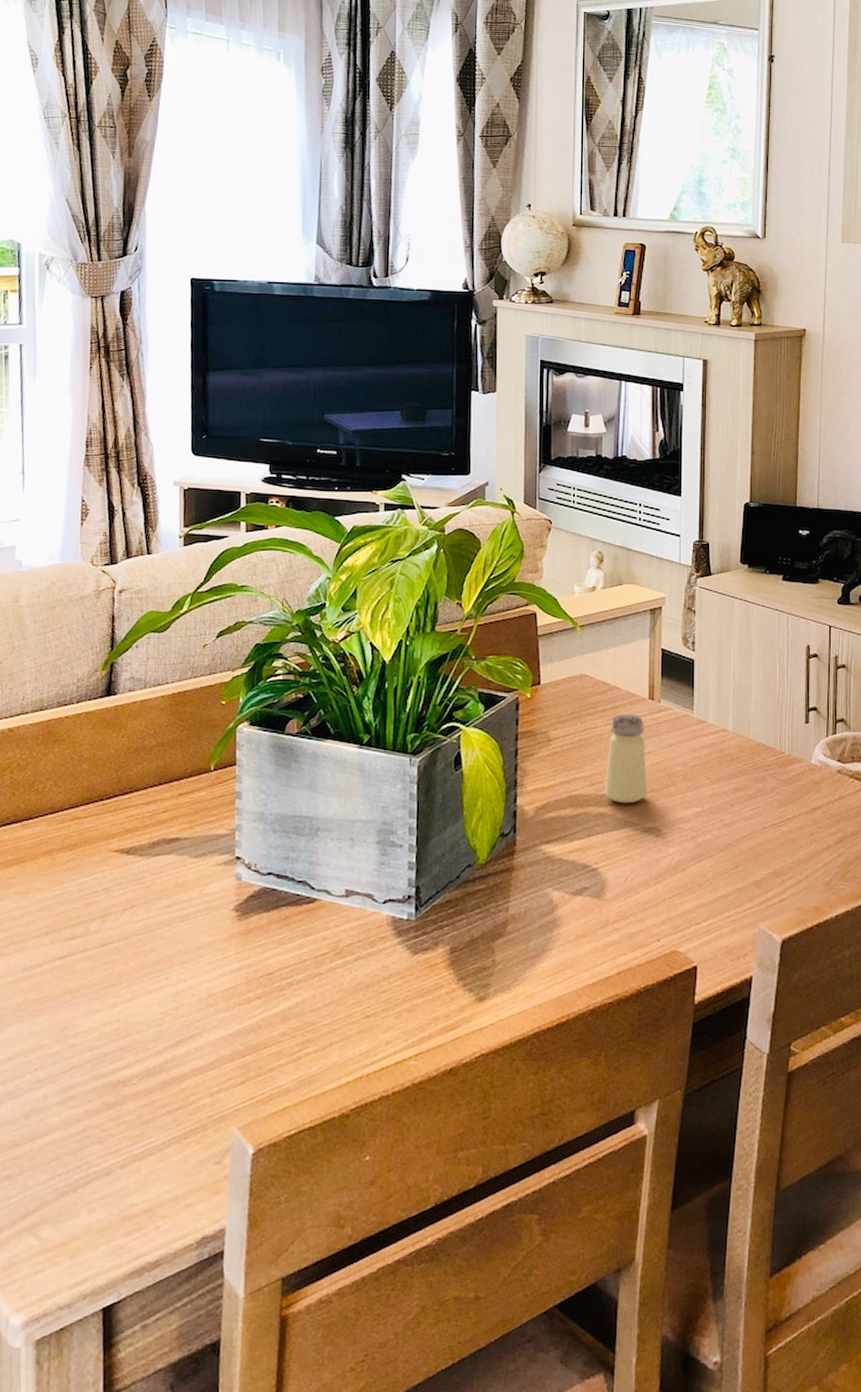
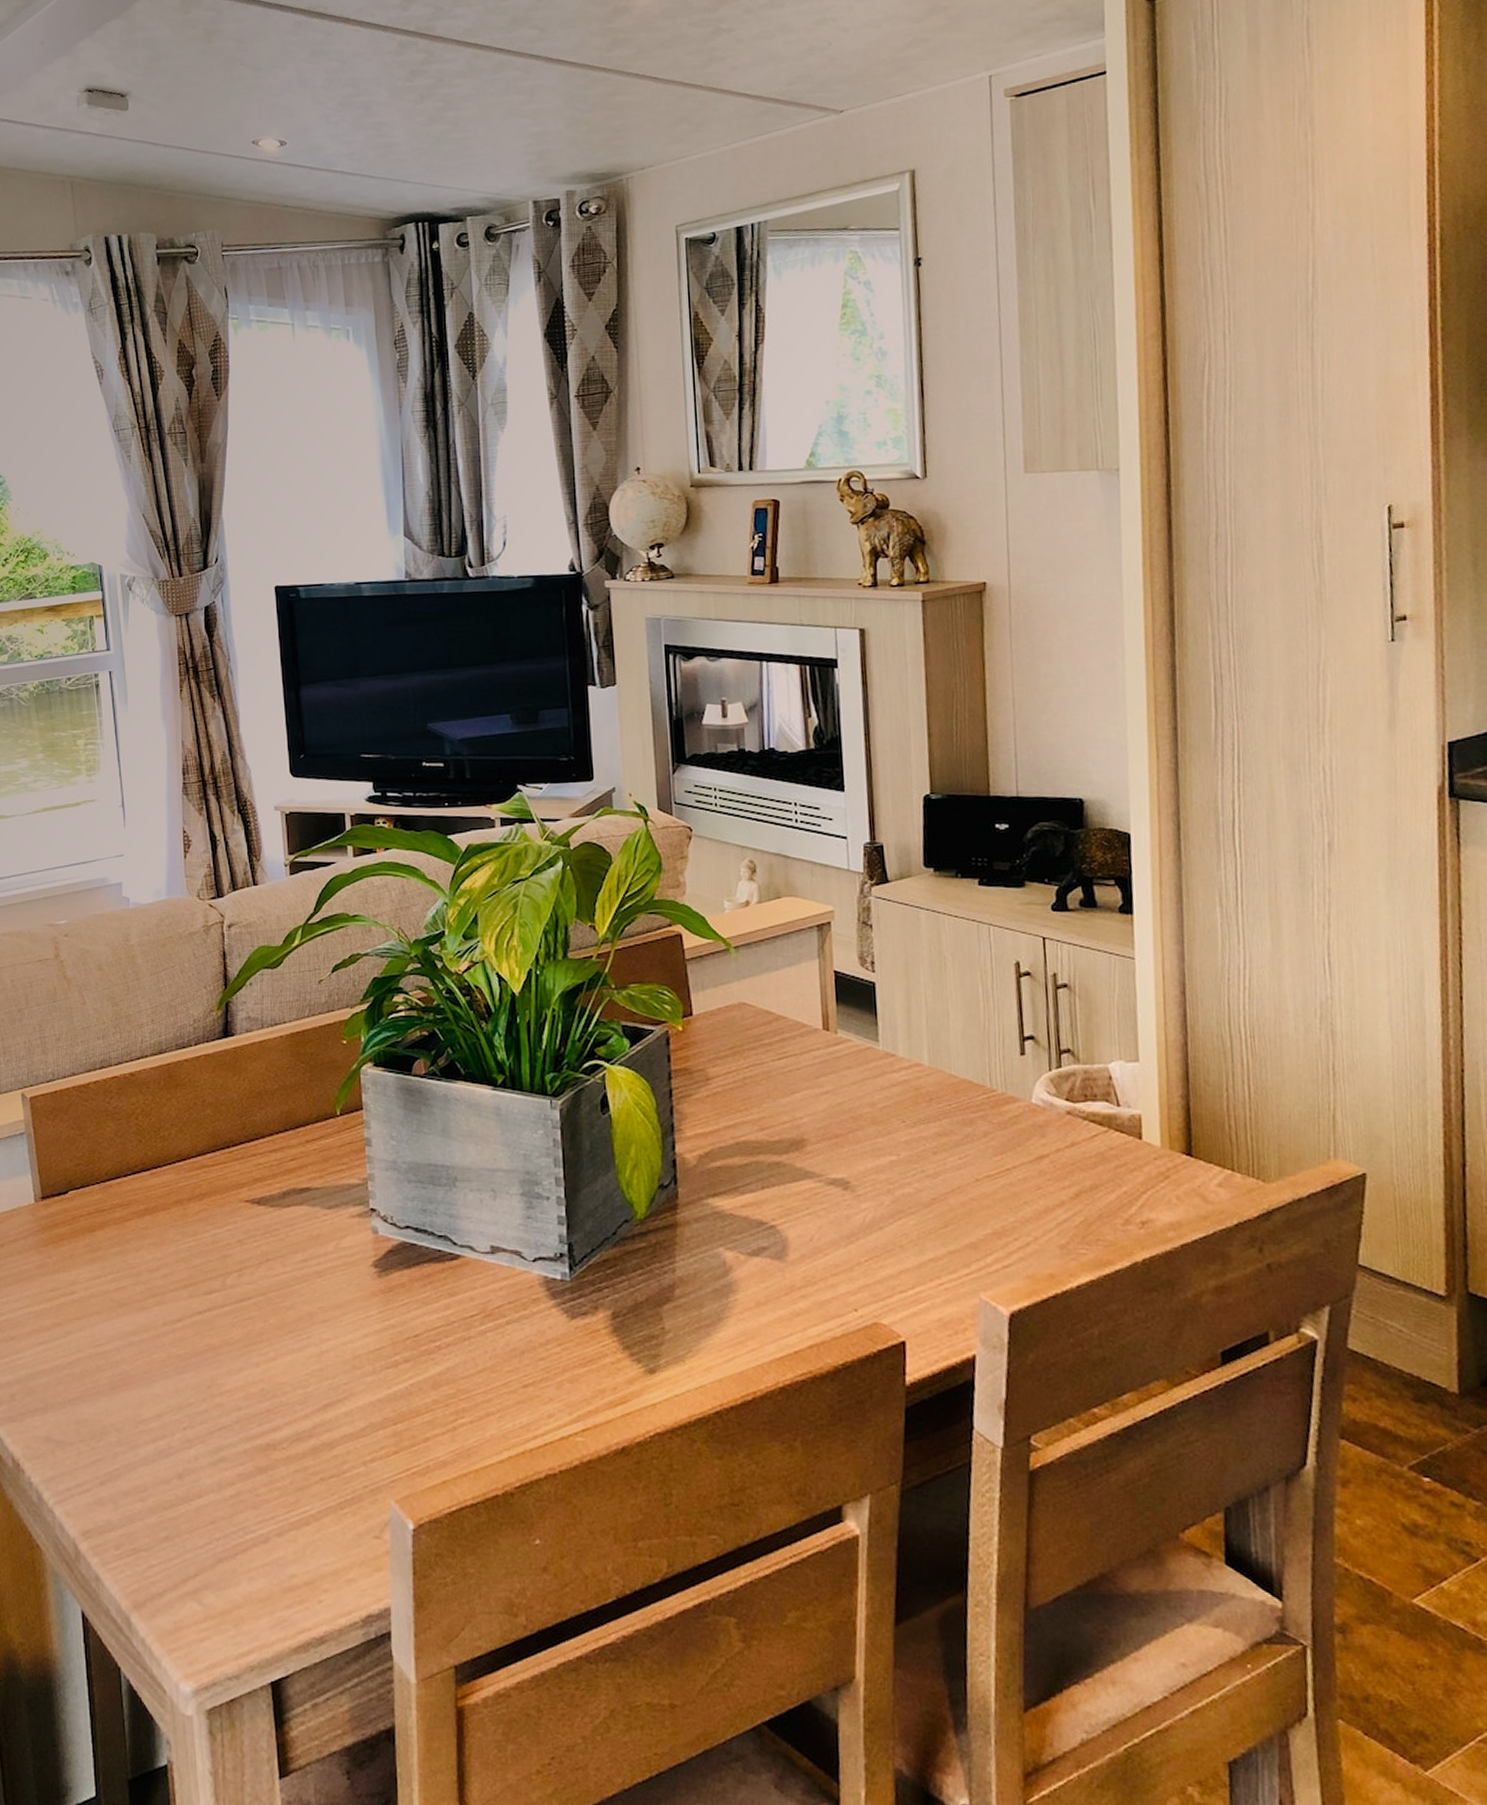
saltshaker: present [605,713,648,804] -> none [777,1047,830,1152]

